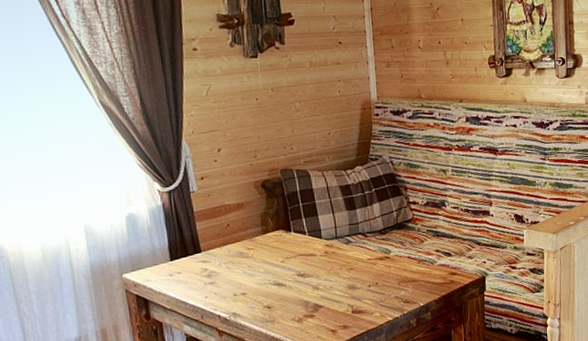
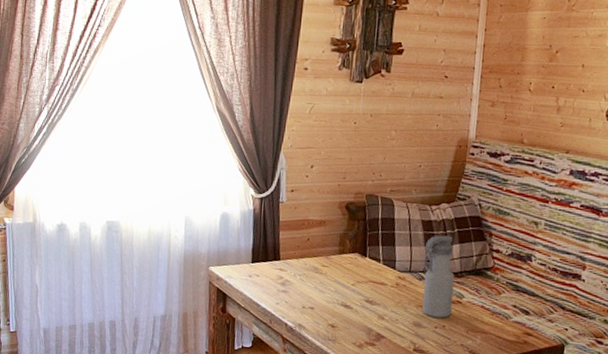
water bottle: none [347,196,382,277] -> present [423,235,455,318]

